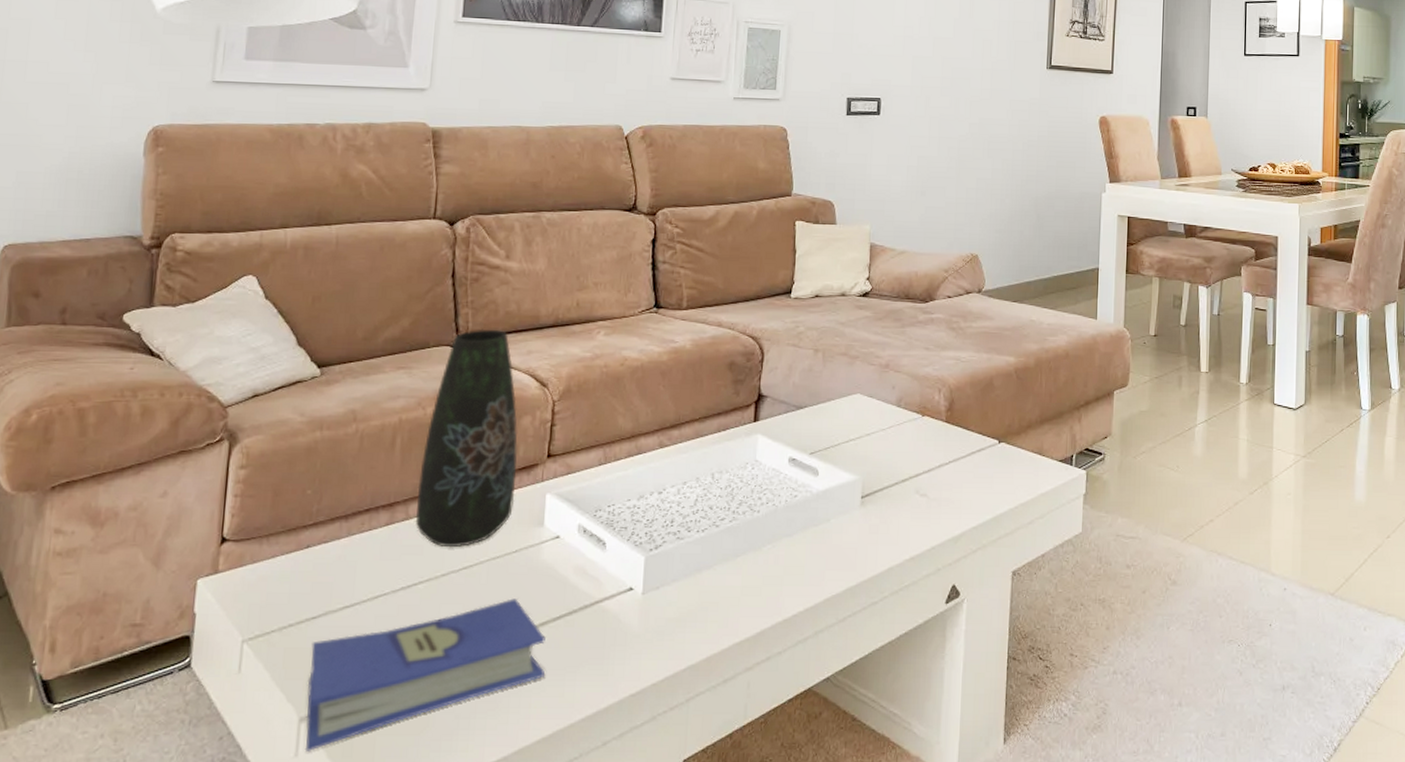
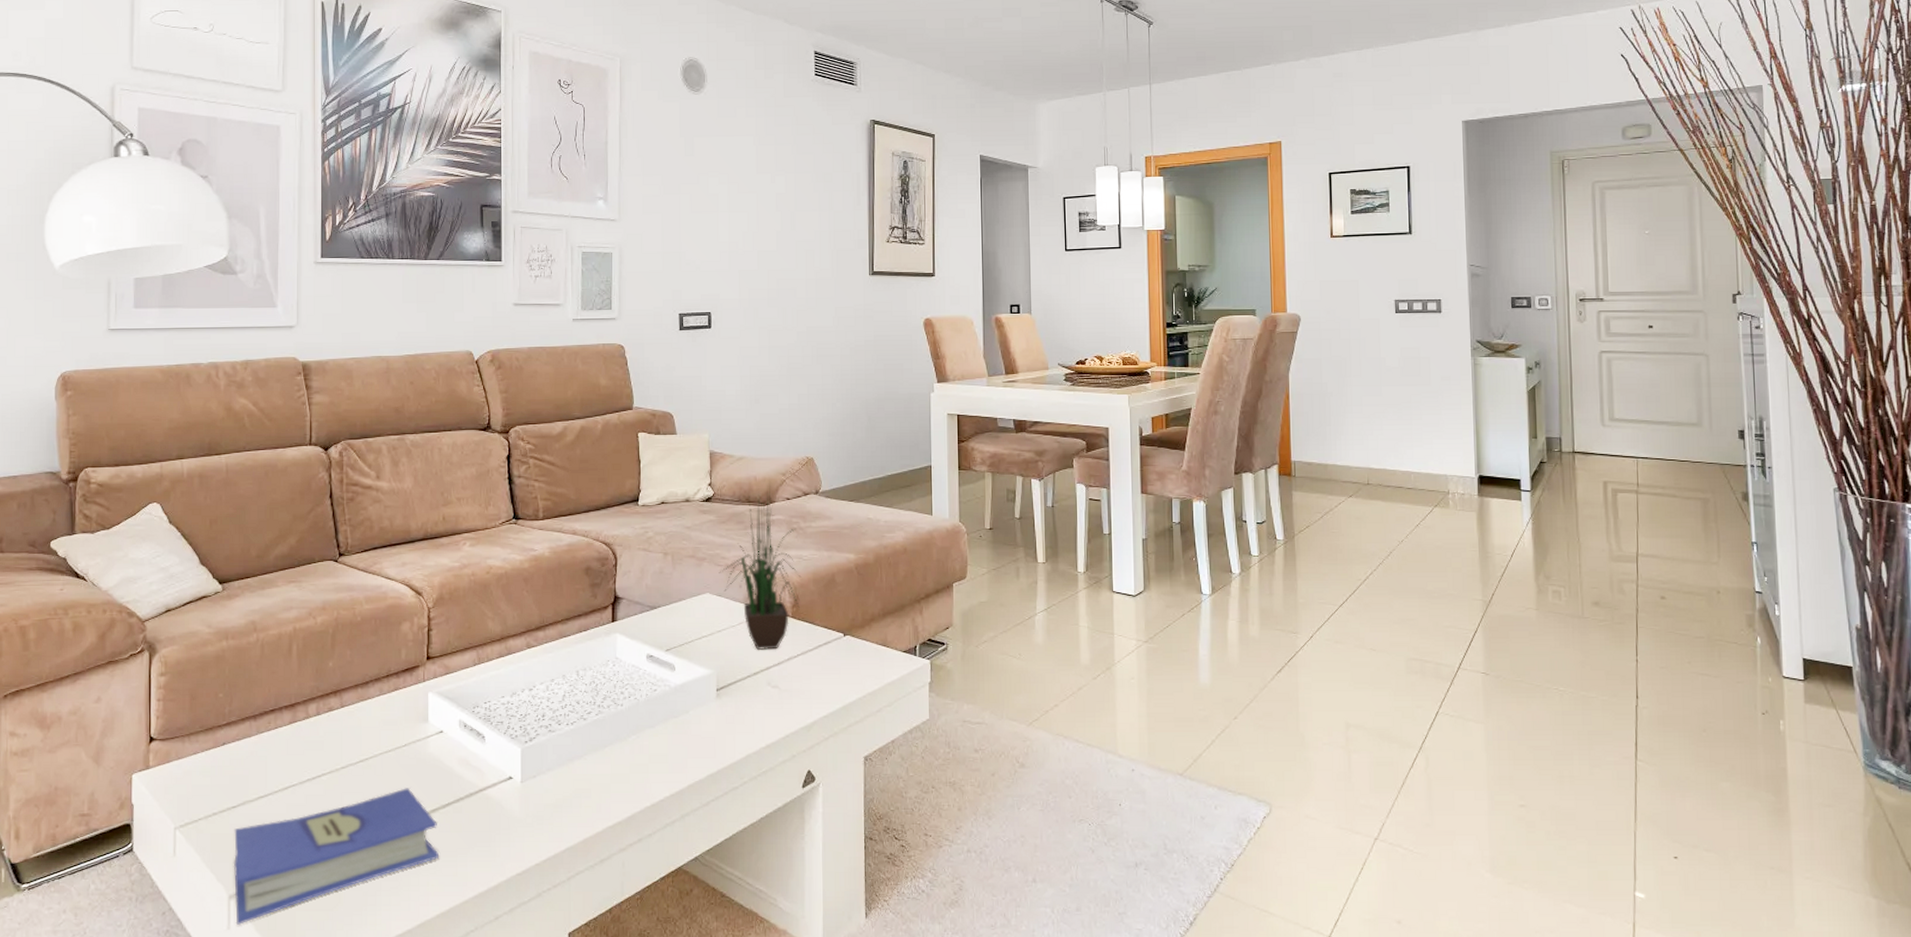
vase: present [416,329,518,547] -> none [314,544,401,742]
potted plant: none [871,285,957,457] -> present [719,488,801,651]

